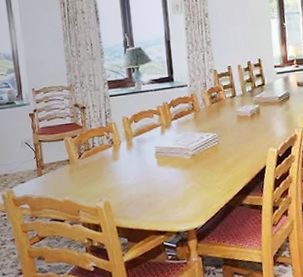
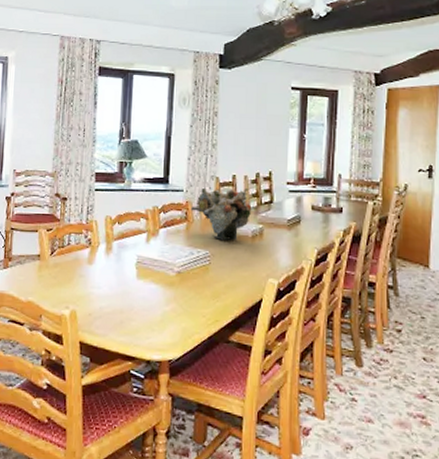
flower arrangement: none [196,75,248,123] -> present [191,187,252,241]

